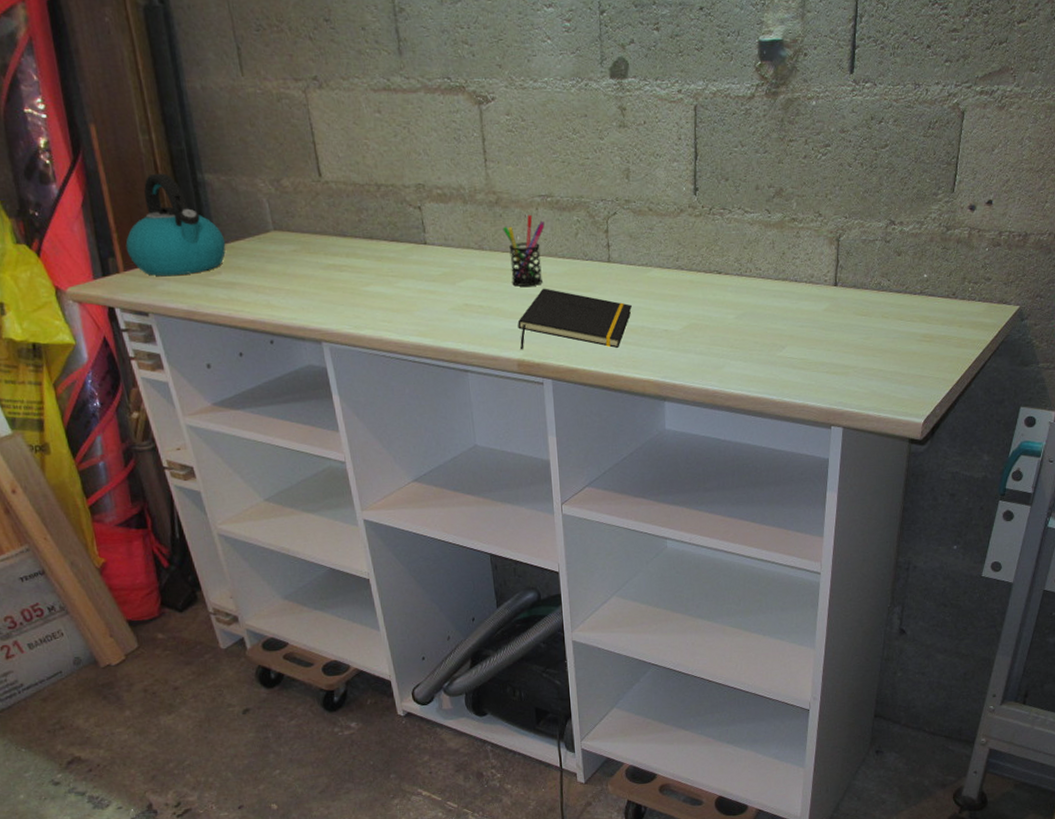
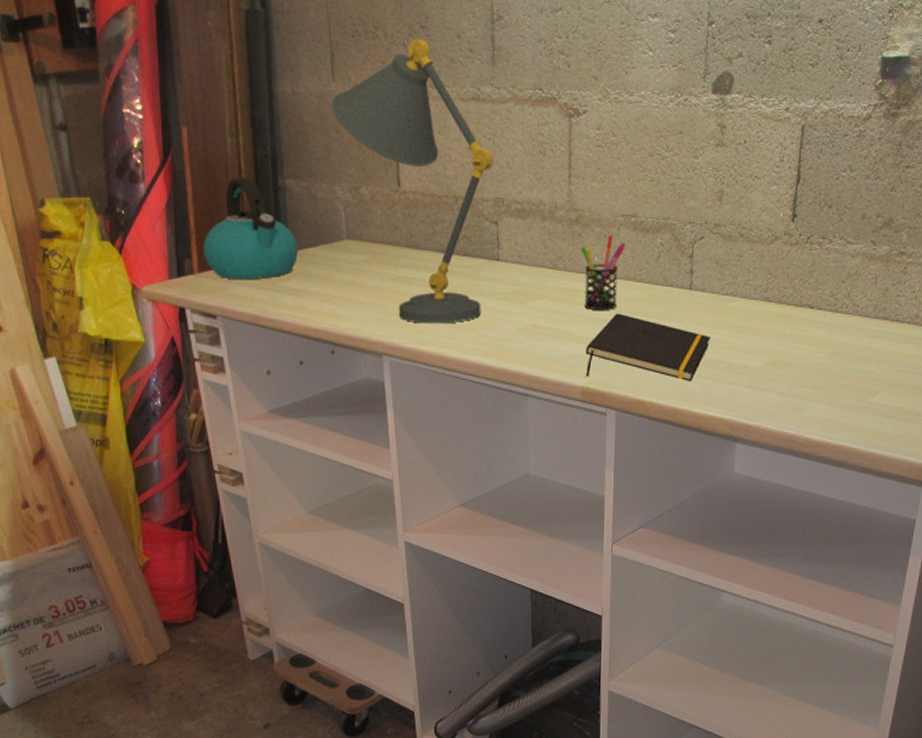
desk lamp: none [243,31,415,309] -> present [331,38,495,324]

